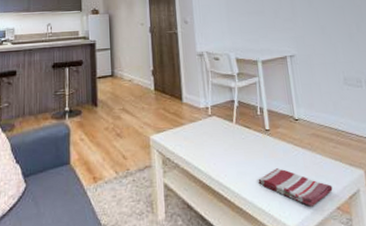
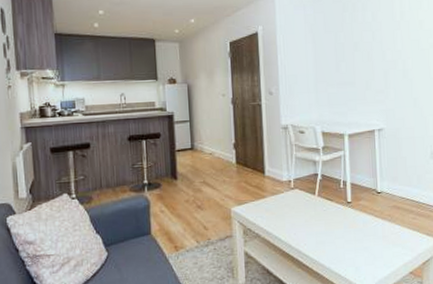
dish towel: present [258,168,333,207] -> none [336,238,408,272]

